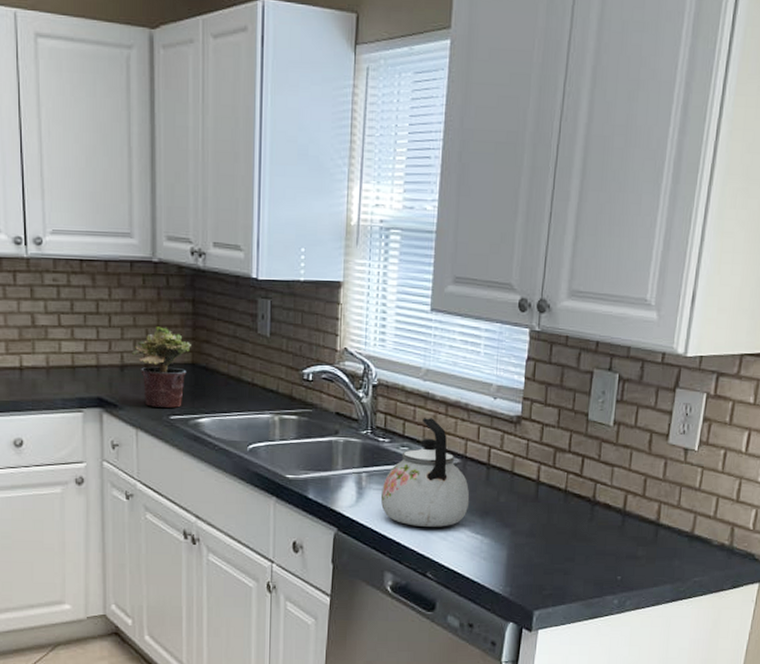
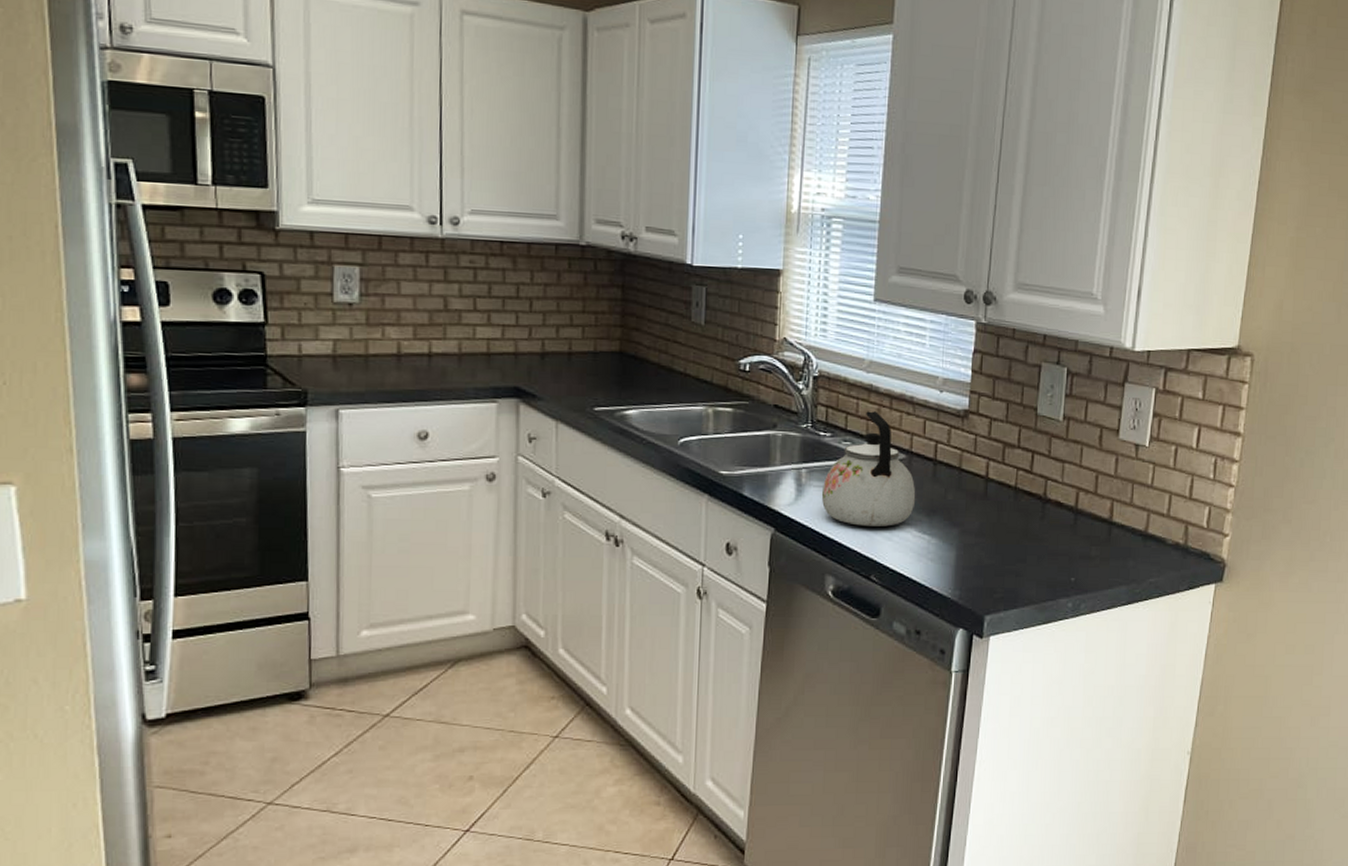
potted plant: present [131,326,191,408] -> none [553,312,619,399]

